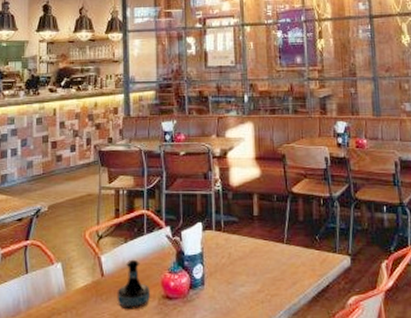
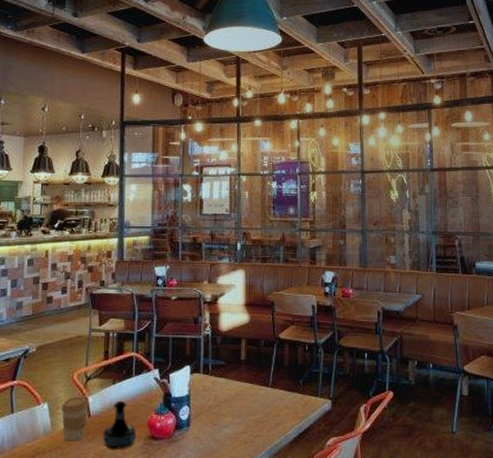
coffee cup: none [74,255,101,302] -> present [60,396,88,442]

